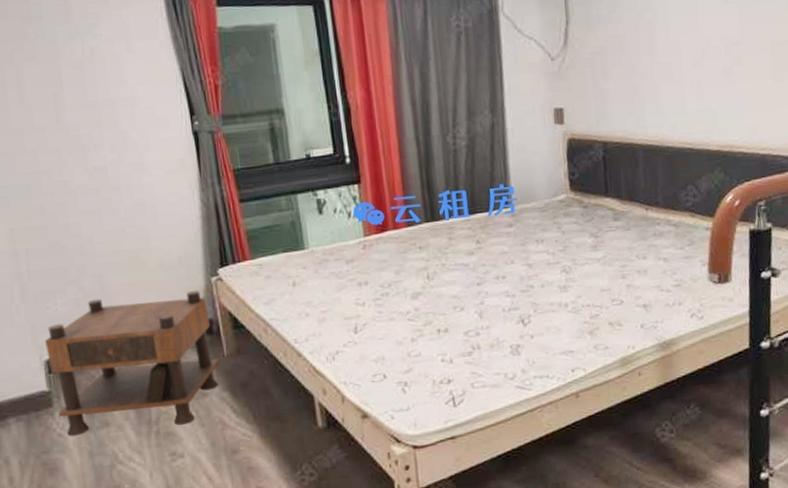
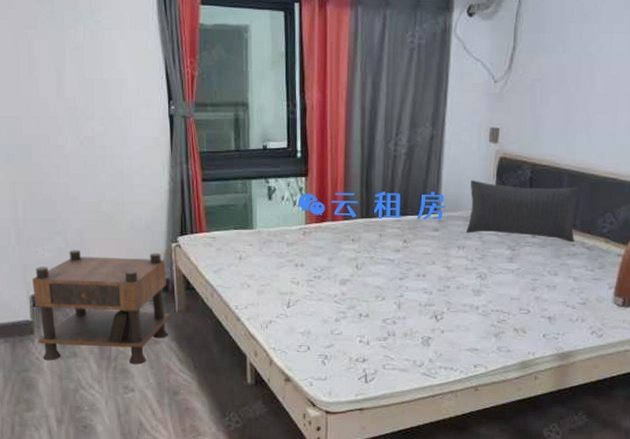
pillow: none [541,161,659,225] -> present [466,180,580,243]

